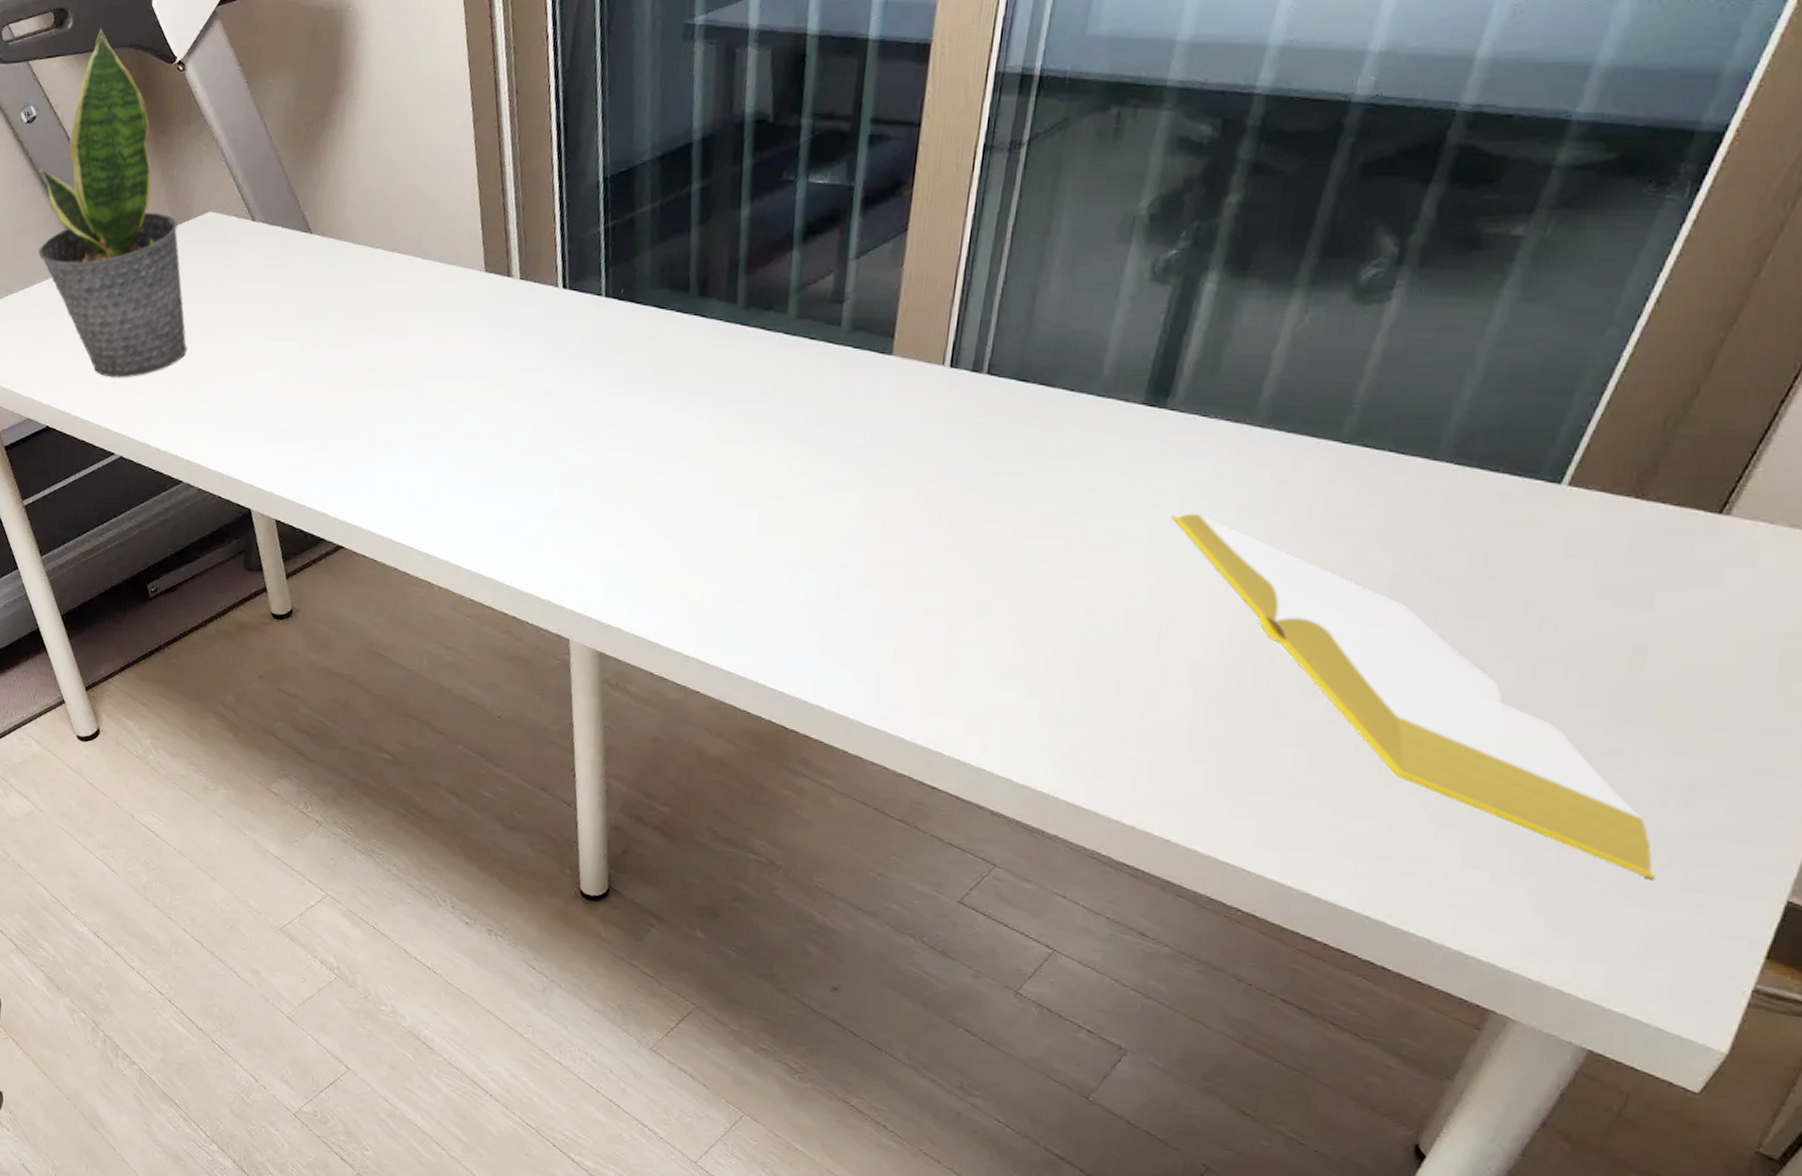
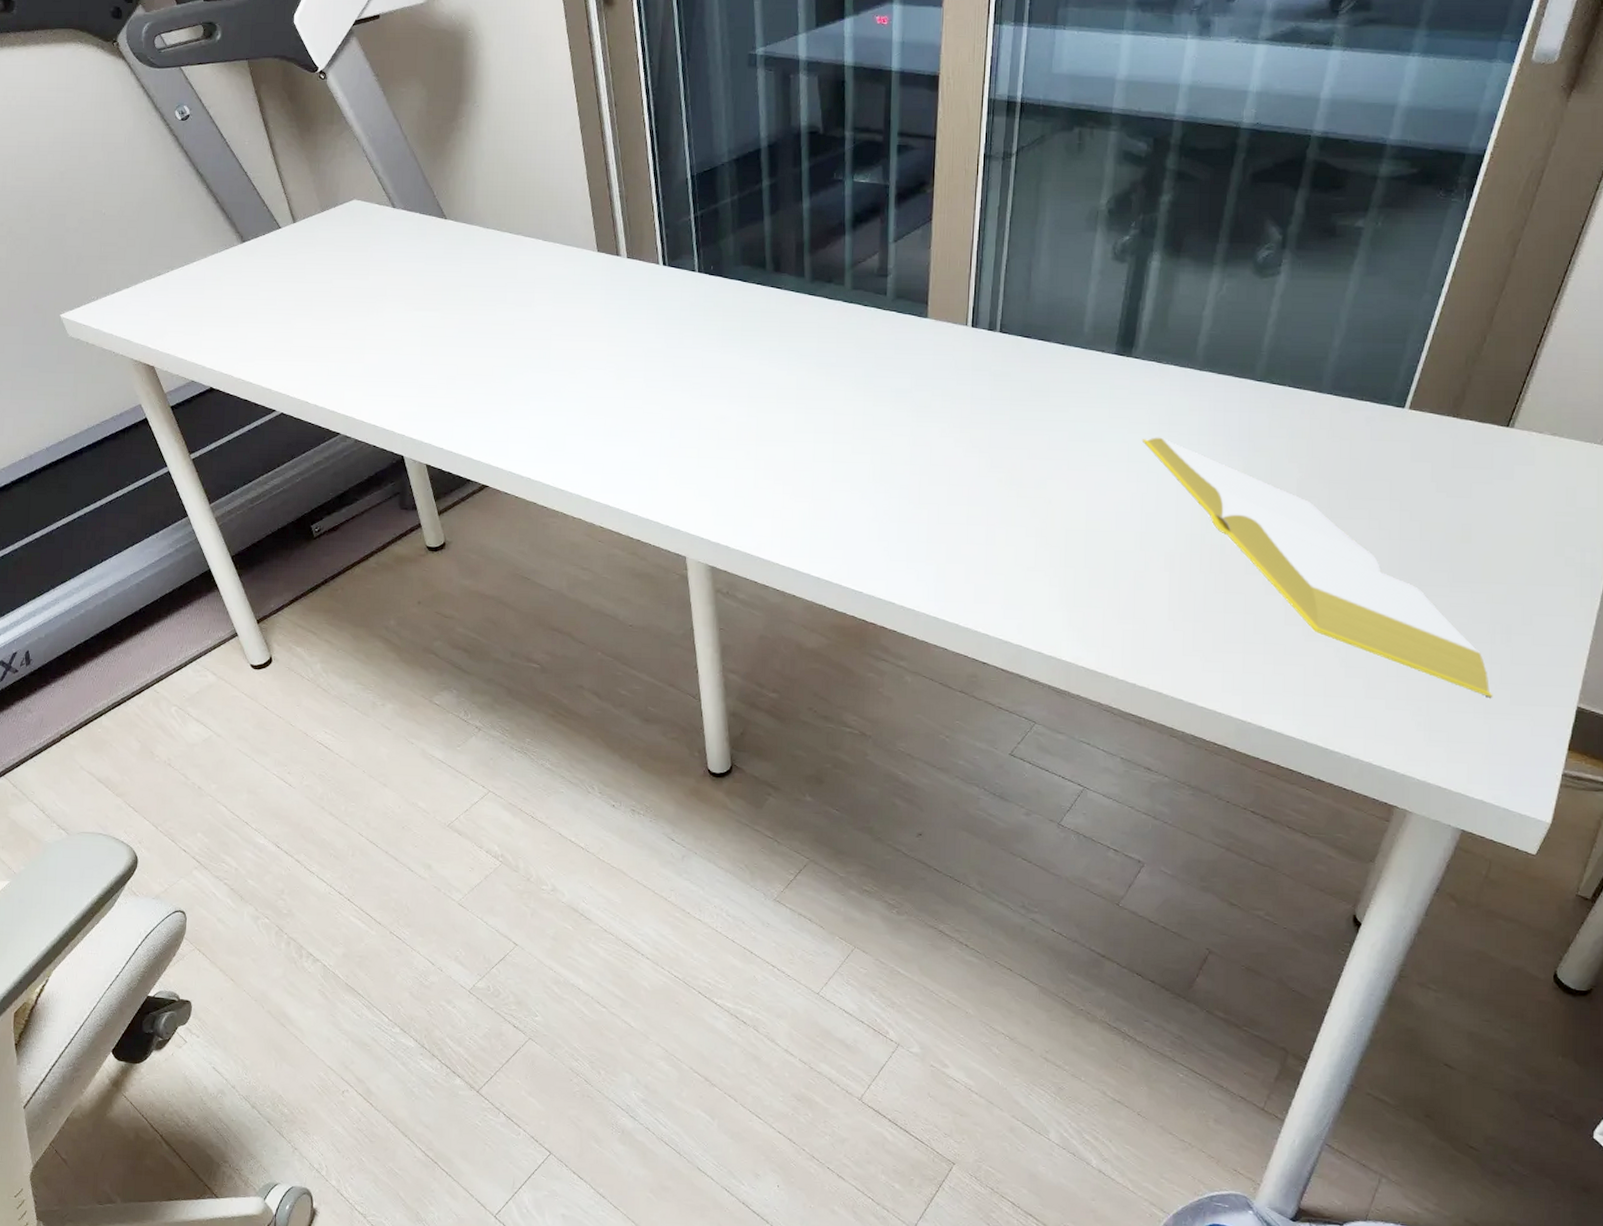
potted plant: present [38,28,188,378] -> none [194,40,339,344]

